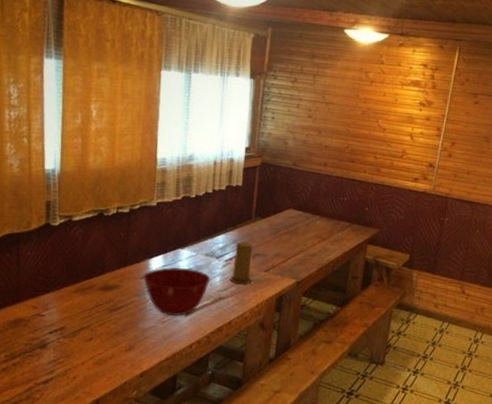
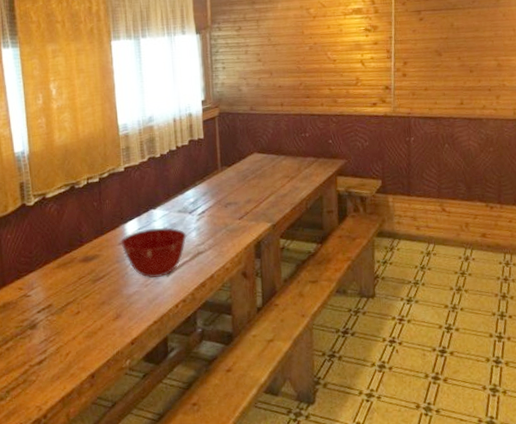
candle: present [229,241,253,285] -> none [205,192,228,236]

